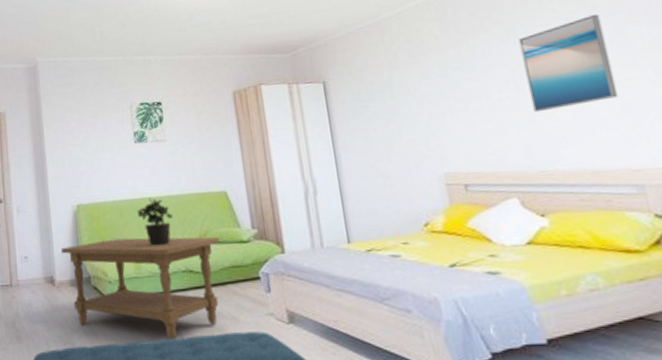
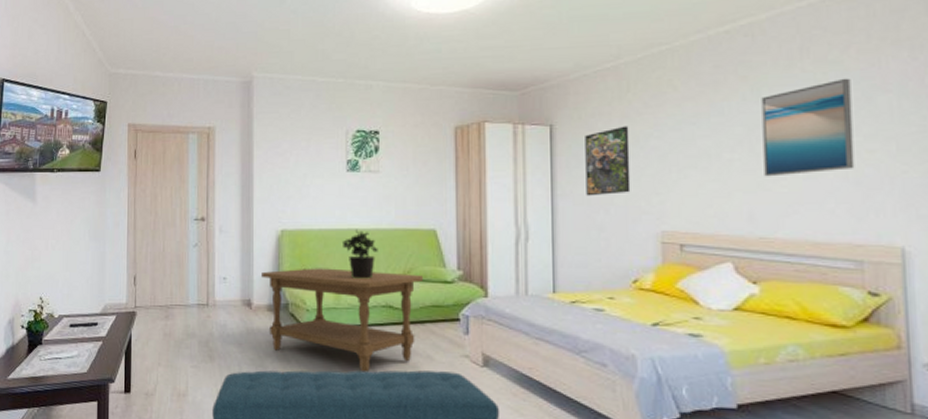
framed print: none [357,76,409,146] -> present [585,126,631,196]

